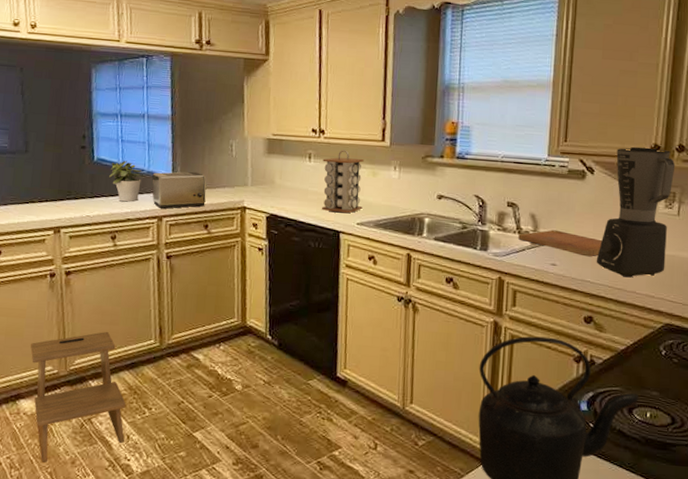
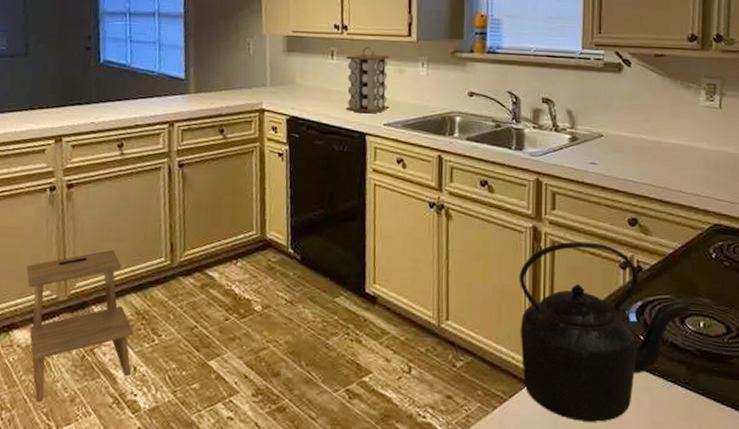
potted plant: present [108,160,142,202] -> none [115,62,153,107]
toaster: present [152,171,206,209] -> none [162,72,222,113]
cutting board: present [518,230,603,257] -> none [555,126,643,154]
blender: present [596,146,676,278] -> none [637,37,714,176]

